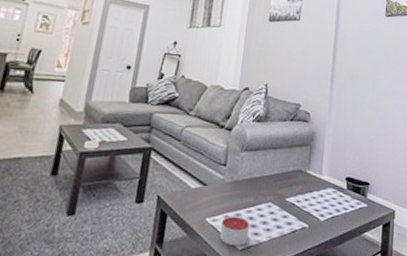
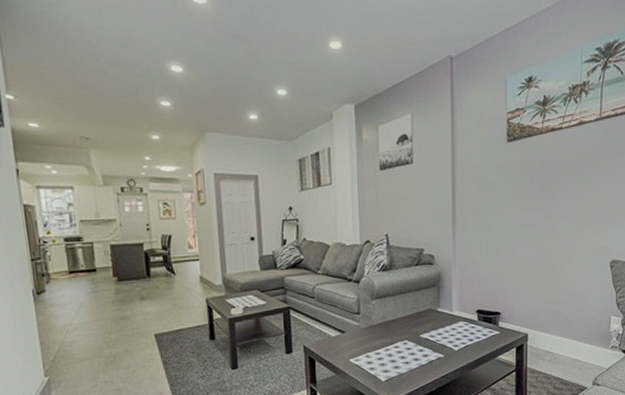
candle: present [220,215,250,247] -> none [364,354,390,379]

